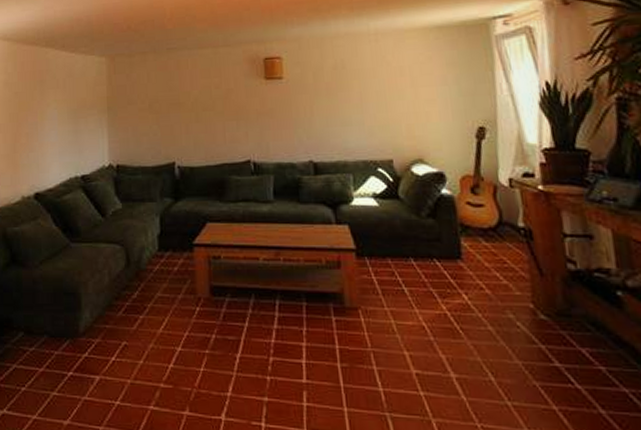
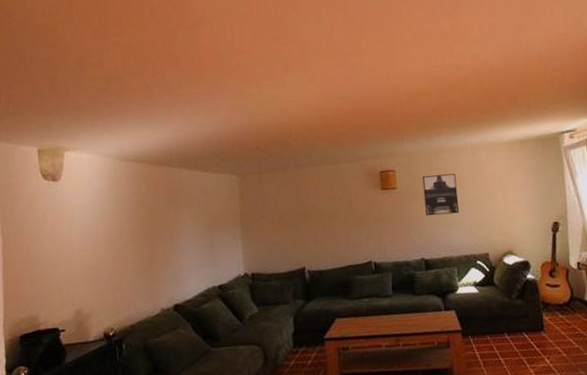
wall art: none [313,63,358,112] -> present [422,173,459,216]

